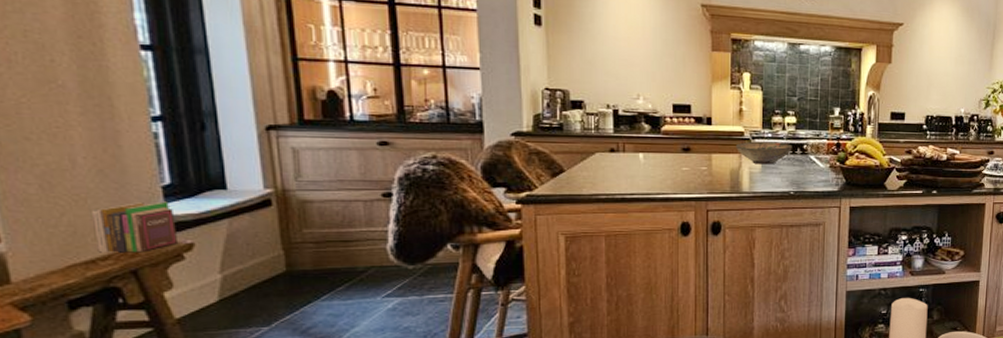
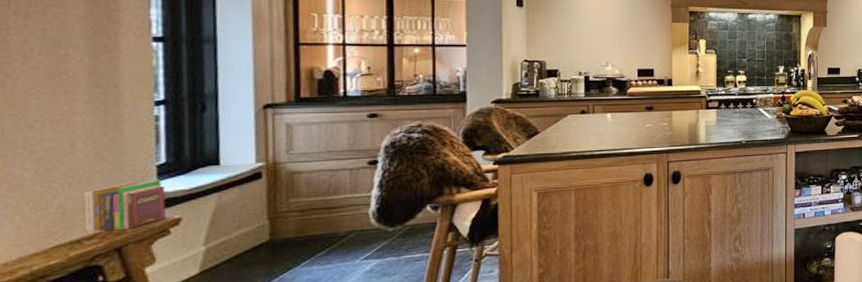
bowl: present [736,141,792,165] -> none [694,98,743,119]

